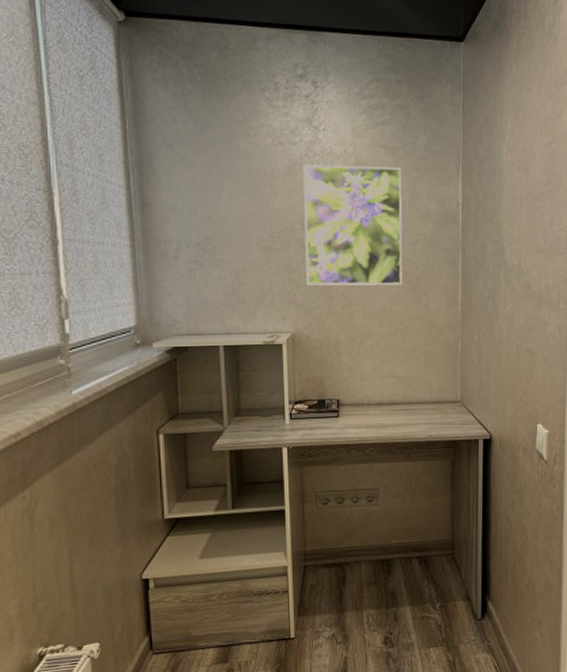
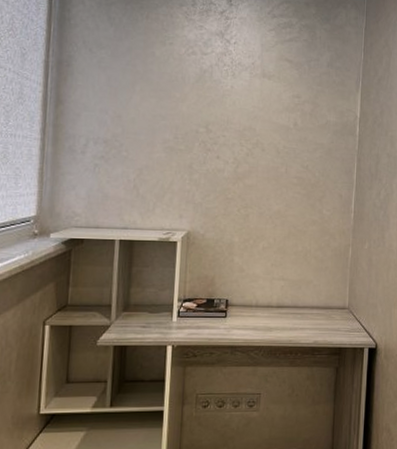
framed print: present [303,164,402,285] -> none [206,73,304,191]

